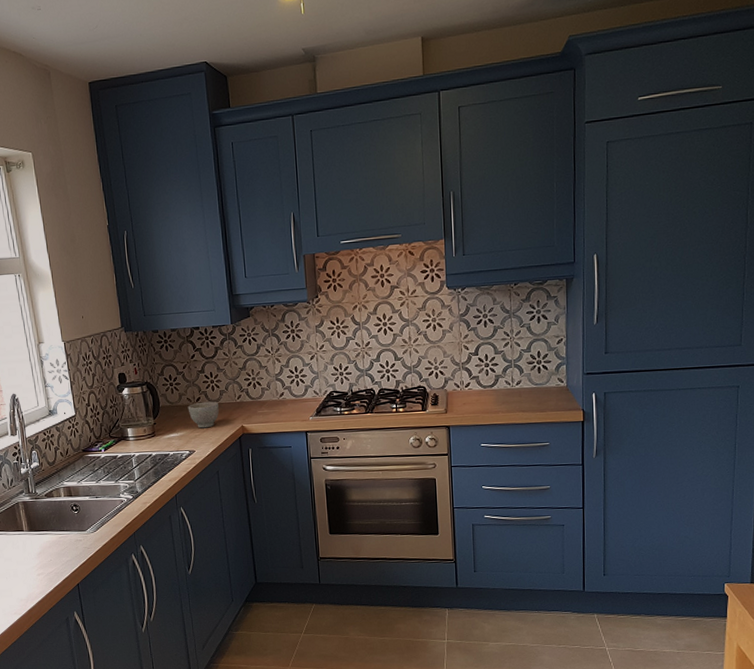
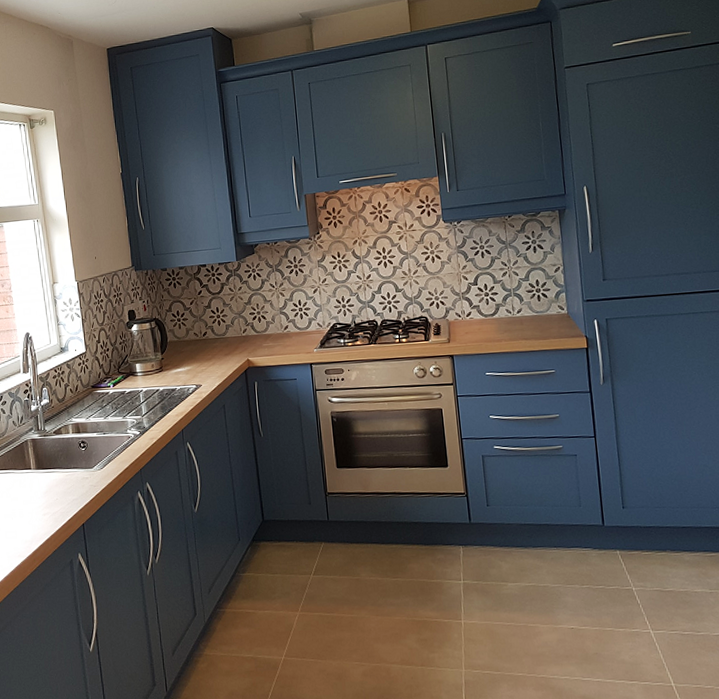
bowl: present [187,401,219,428] -> none [194,335,225,363]

